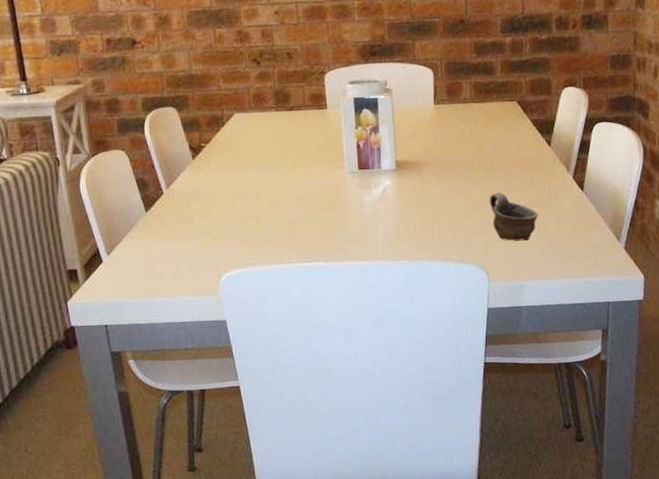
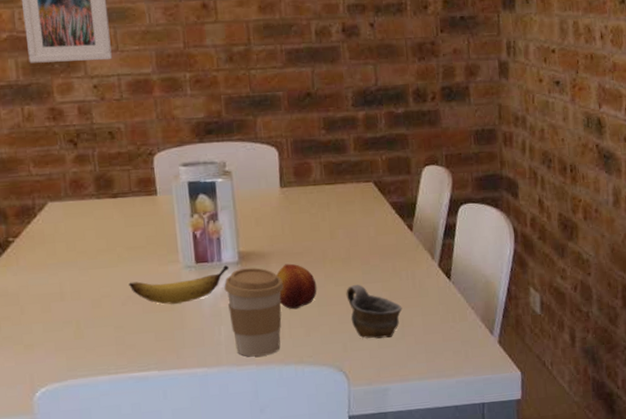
banana: none [301,172,388,205] -> present [129,265,230,305]
coffee cup: none [383,175,434,253] -> present [224,267,284,357]
fruit: none [428,172,464,213] -> present [276,263,317,310]

